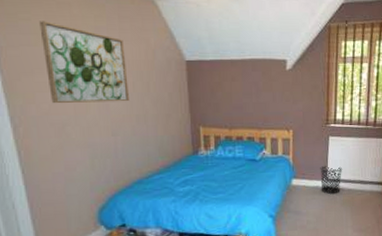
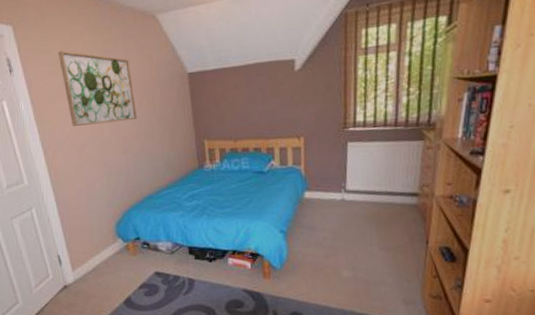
waste bin: present [320,166,343,194] -> none [337,176,366,207]

